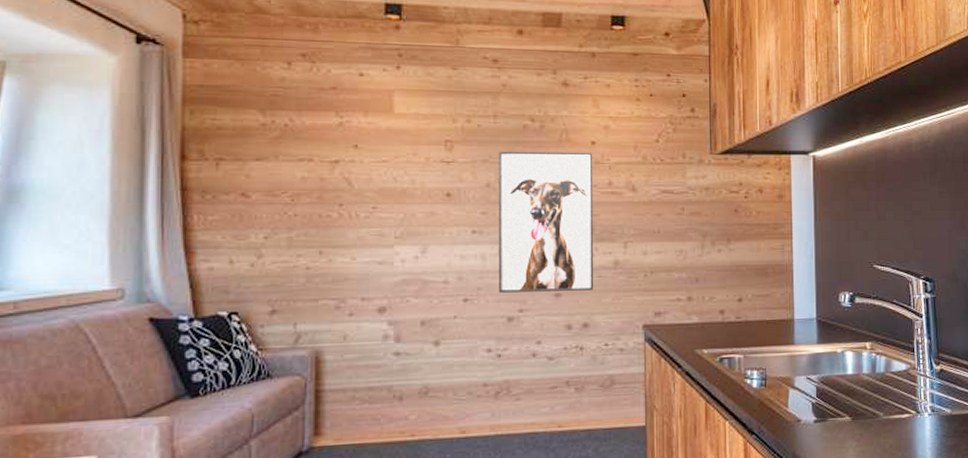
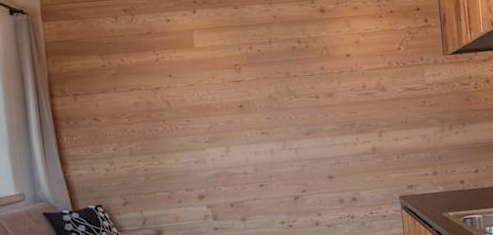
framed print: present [499,151,594,293] -> none [276,63,358,178]

